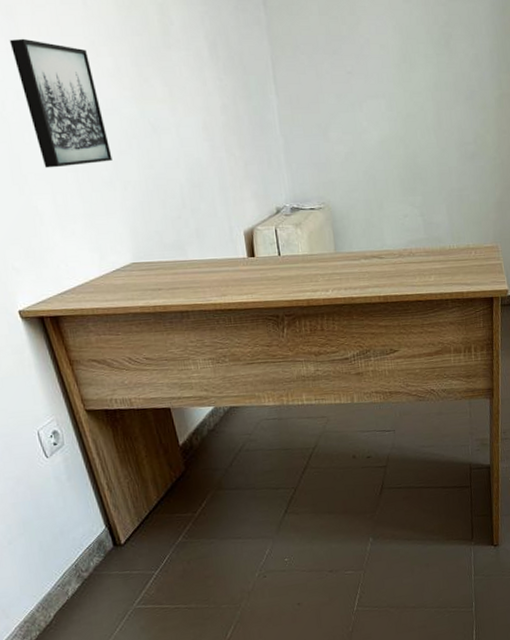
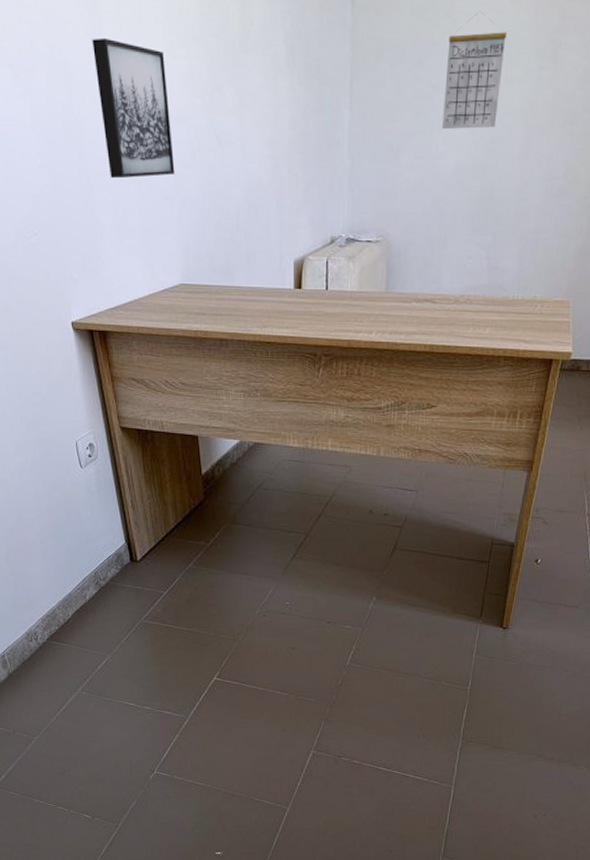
calendar: none [355,10,409,109] -> present [441,11,508,130]

